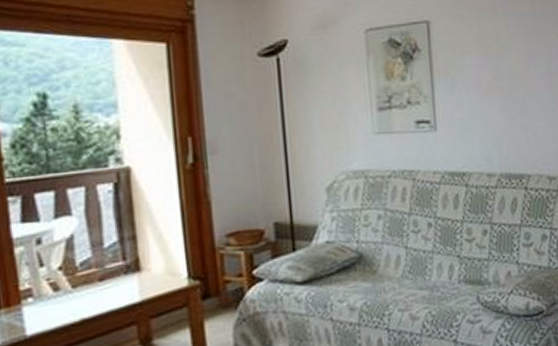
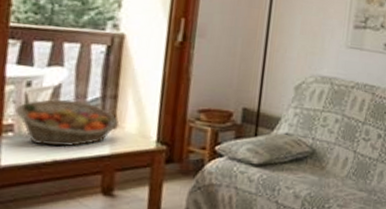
fruit basket: none [30,249,143,306] -> present [15,99,119,147]

